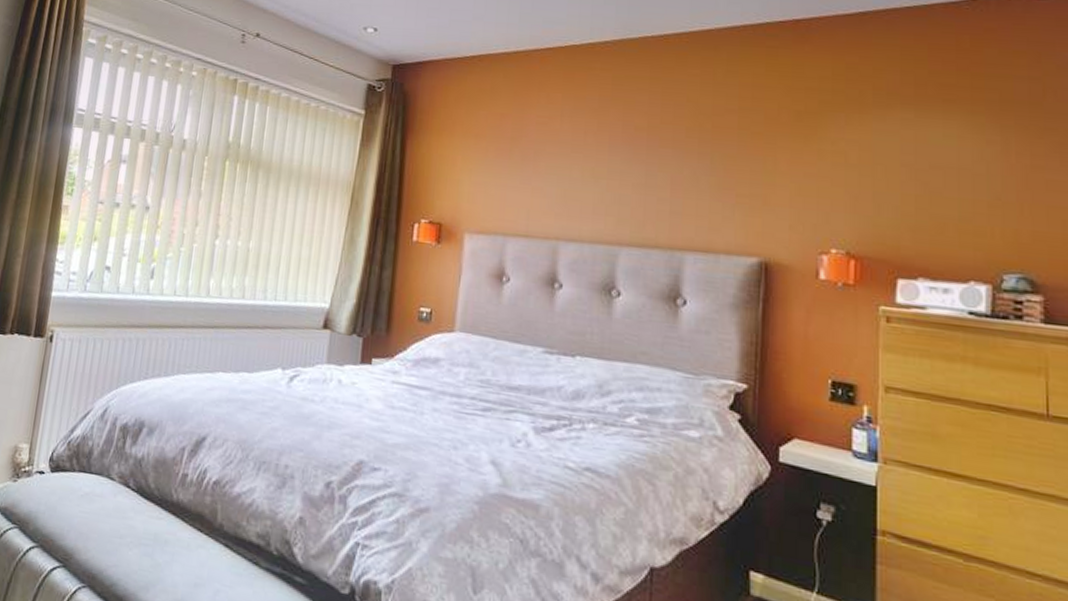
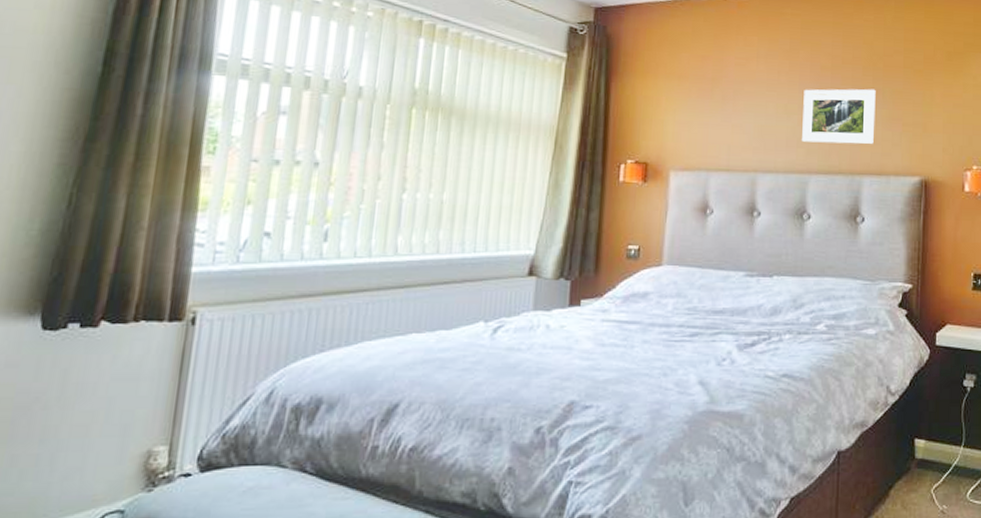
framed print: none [611,151,702,217] -> present [802,89,876,145]

